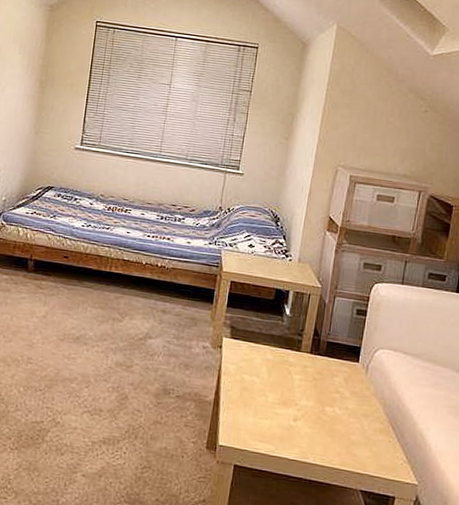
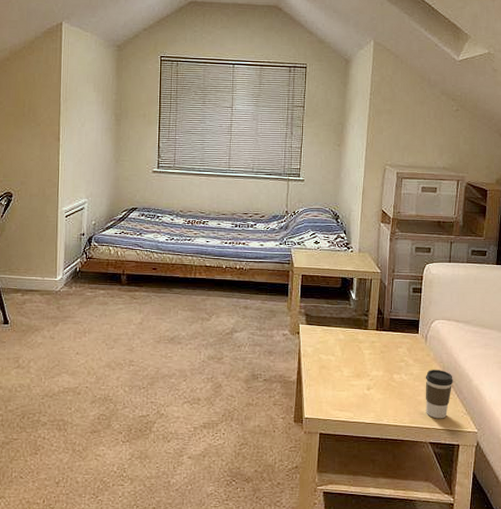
coffee cup: none [359,406,395,465] -> present [425,370,453,419]

